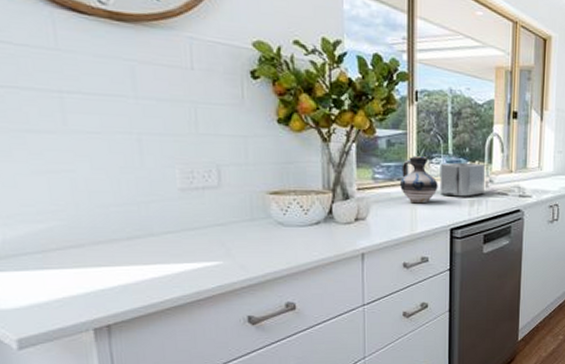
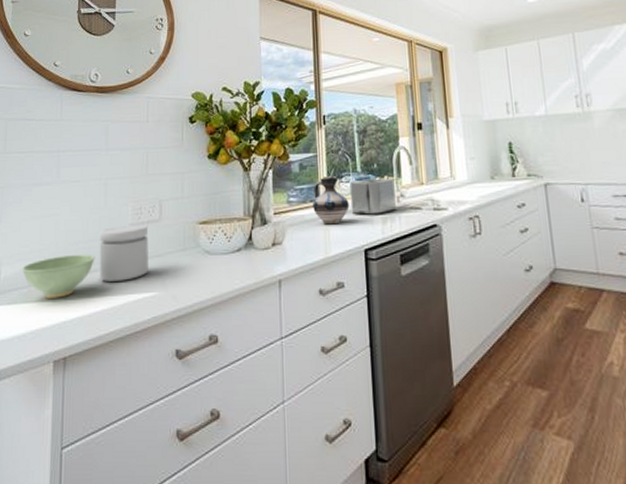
bowl: none [27,218,136,265] -> present [21,254,95,299]
jar: none [138,189,208,249] -> present [99,224,149,282]

